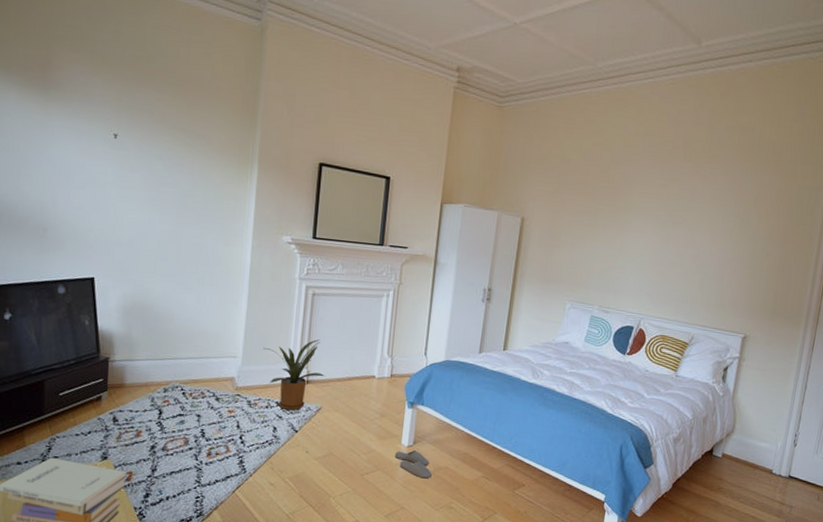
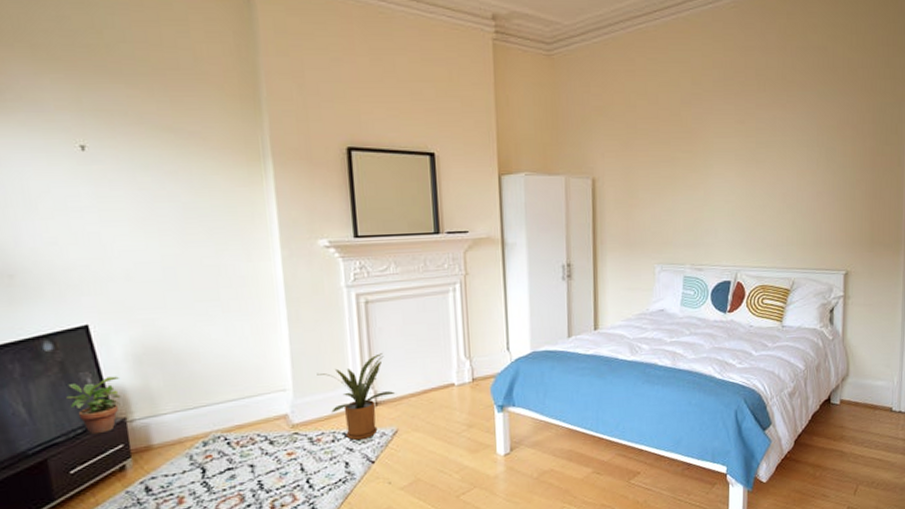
potted plant: none [68,322,109,368] -> present [66,376,121,435]
slippers: present [395,449,432,479] -> none [492,457,536,488]

